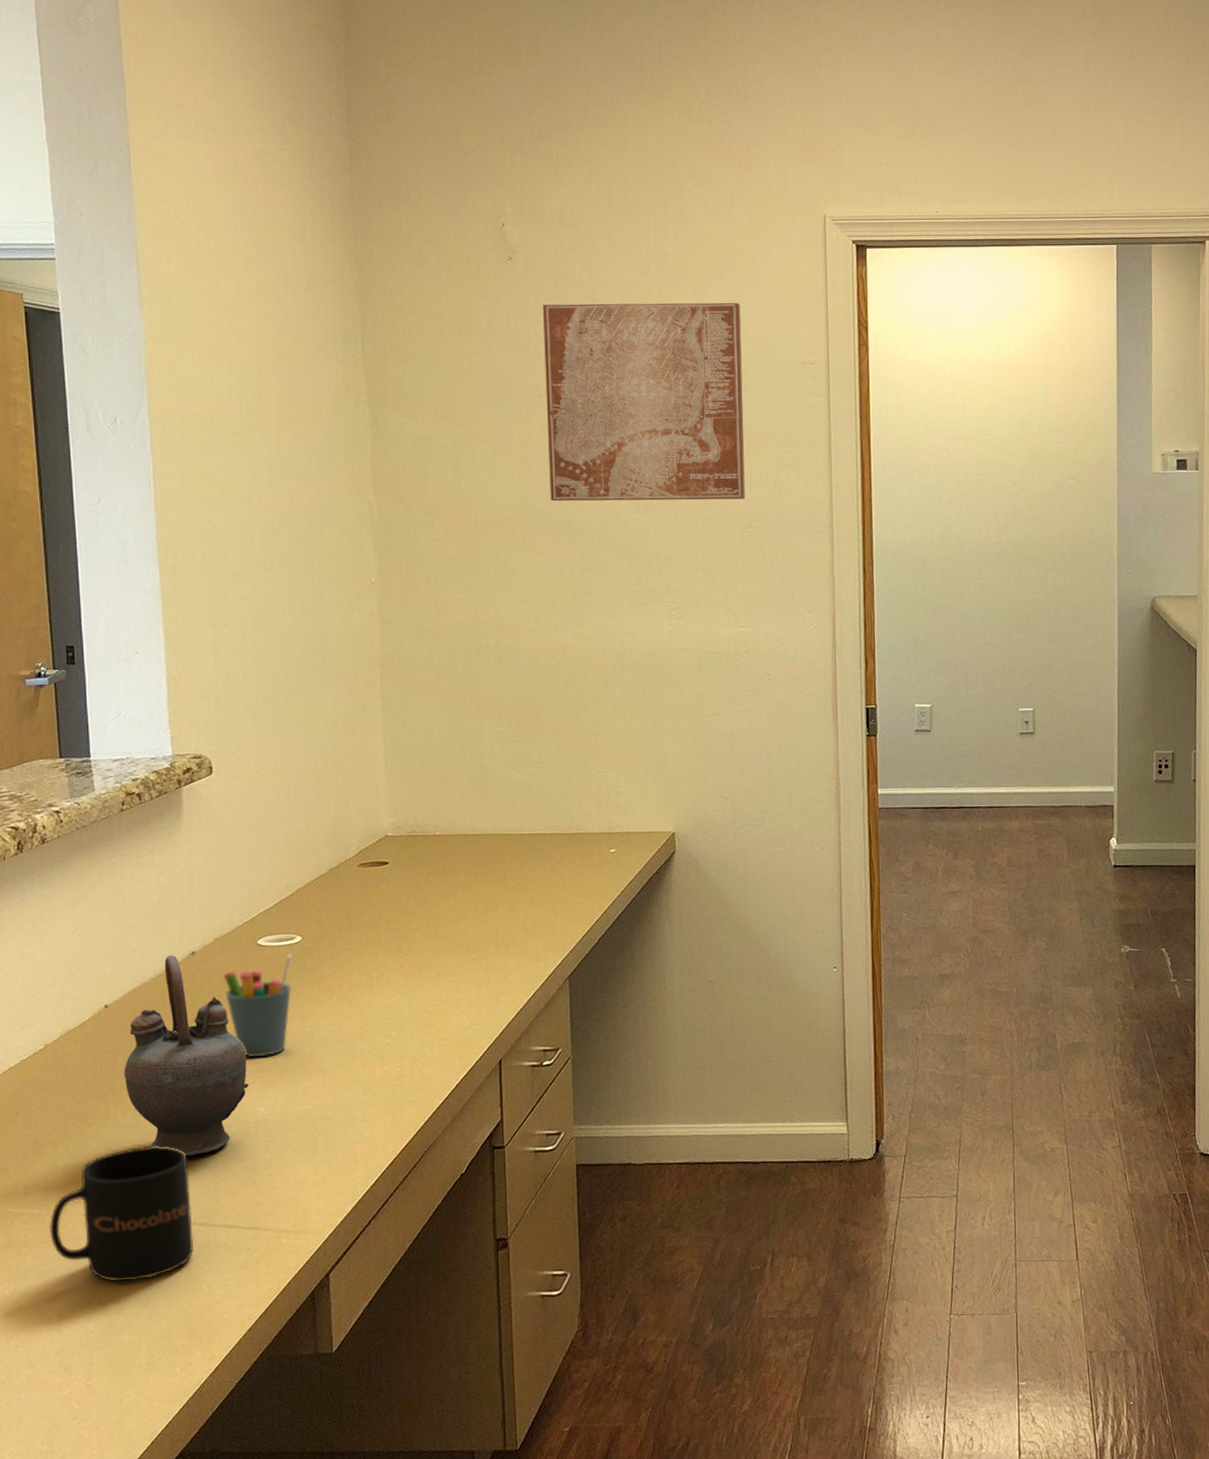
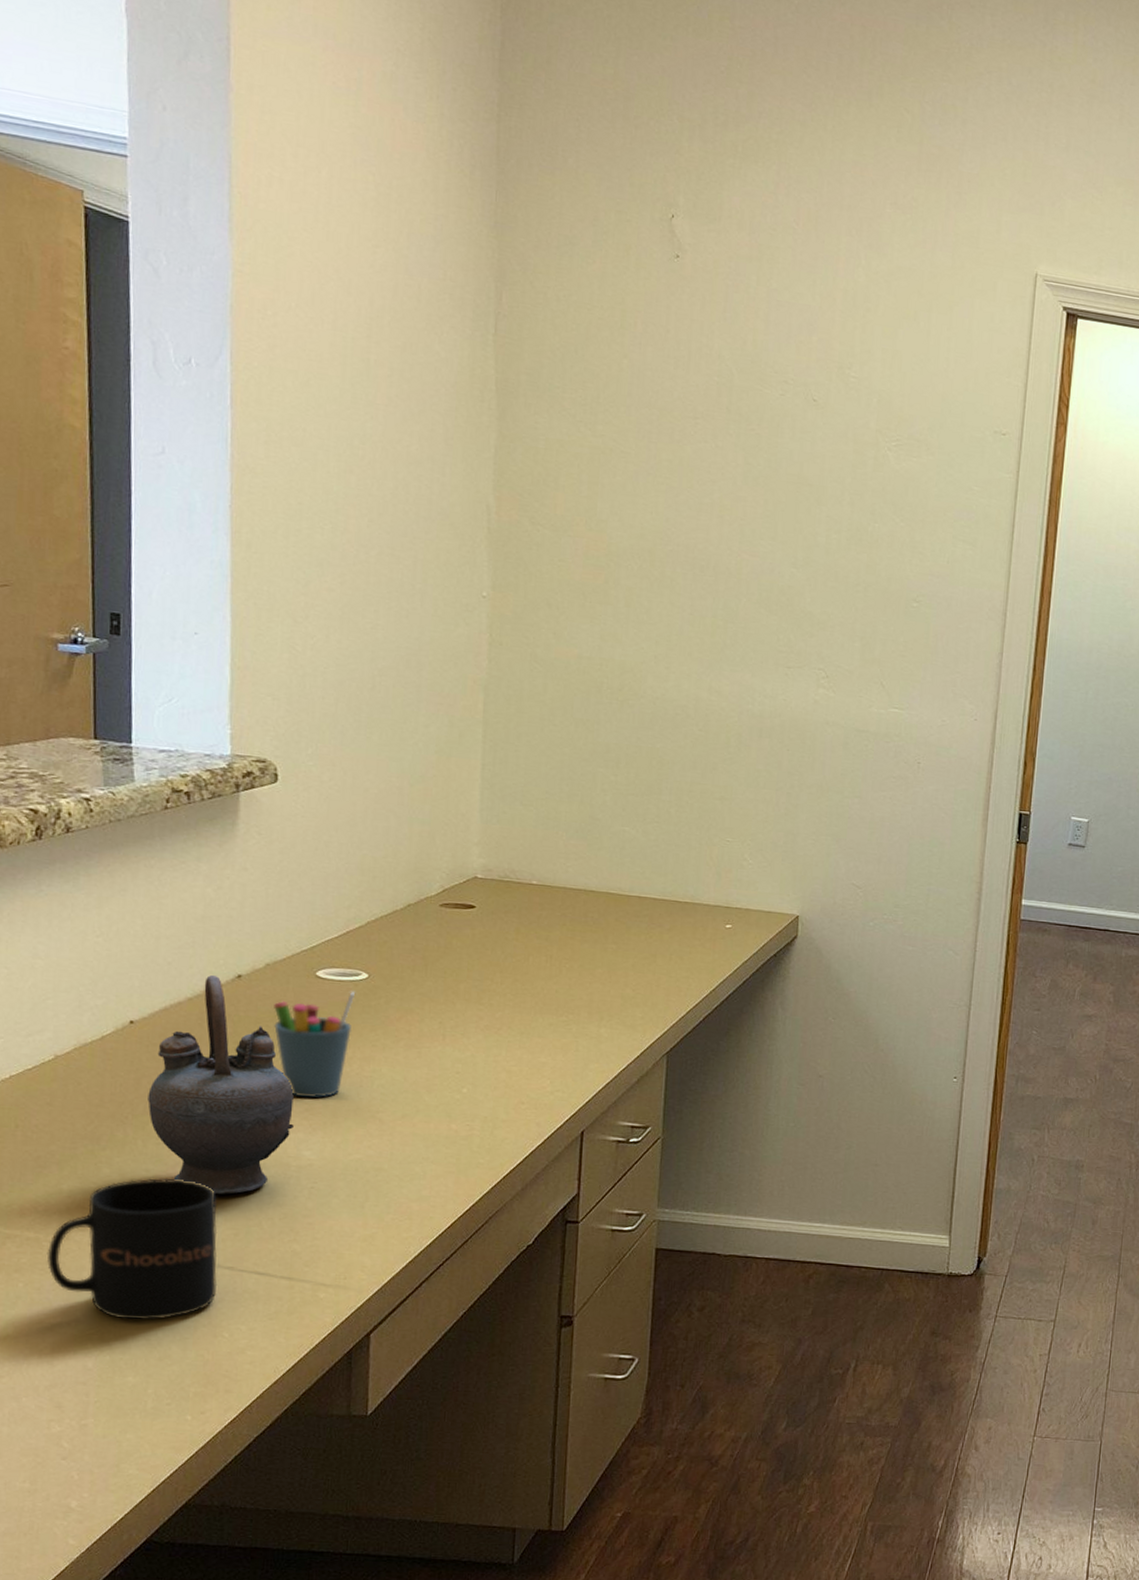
wall art: present [542,302,745,502] -> none [697,316,933,571]

